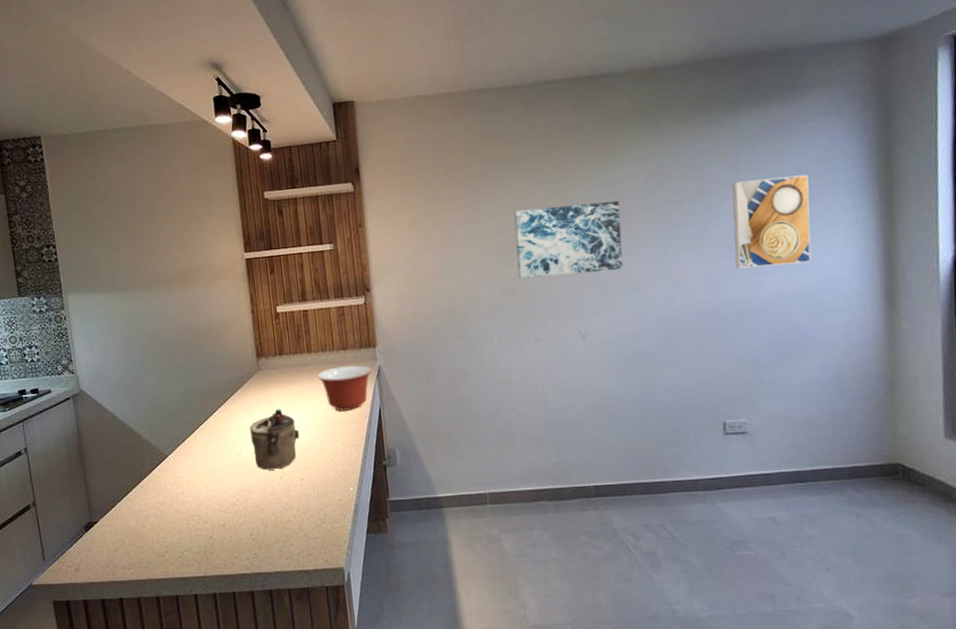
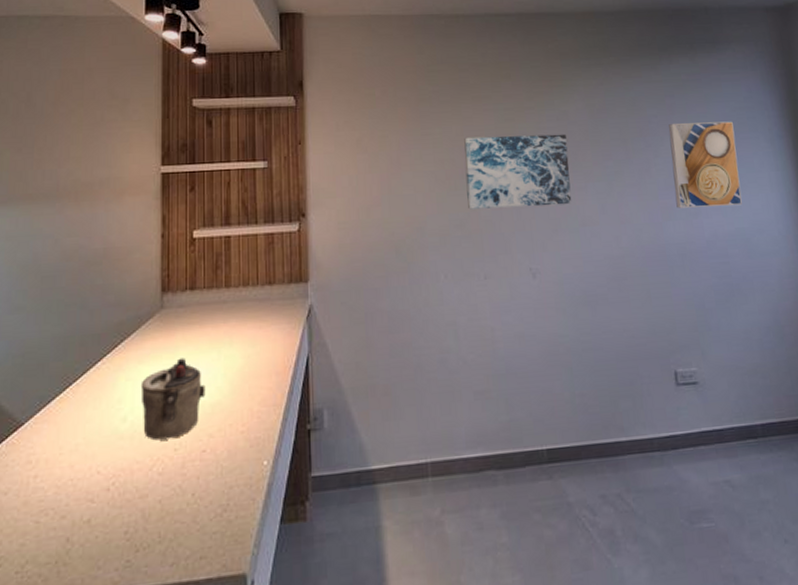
mixing bowl: present [317,365,372,411] -> none [235,303,302,361]

